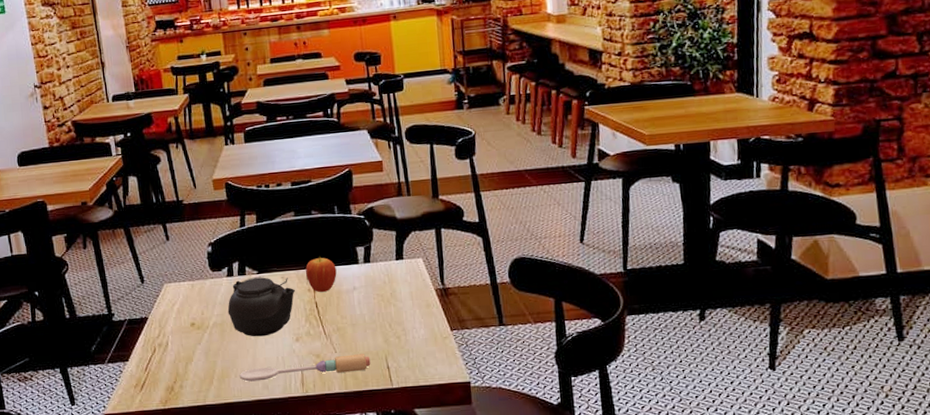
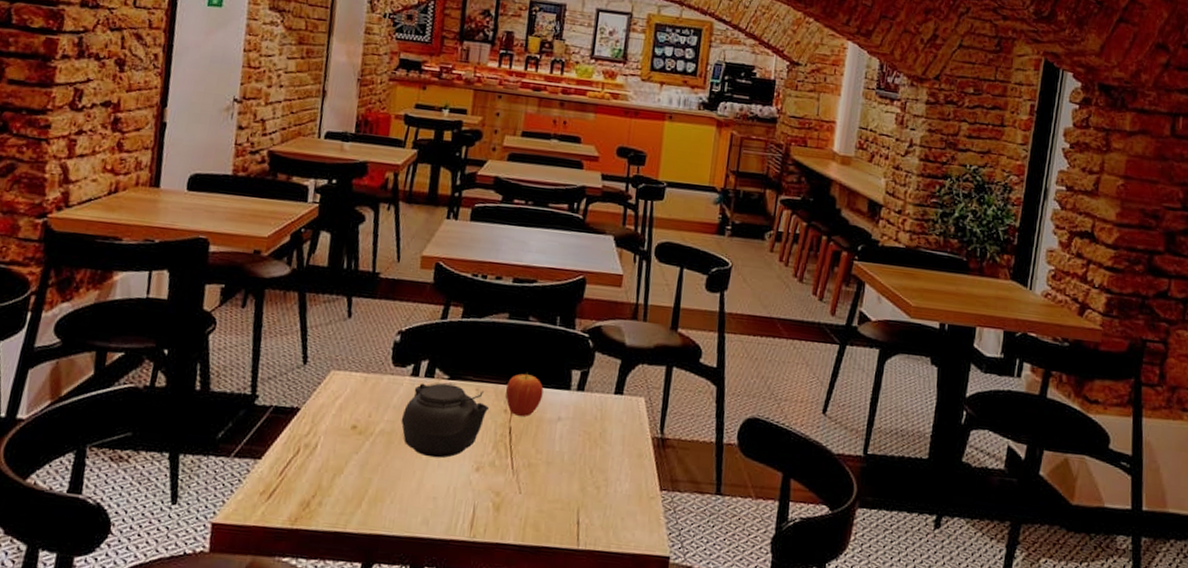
spoon: present [239,354,371,382] -> none [395,495,560,522]

